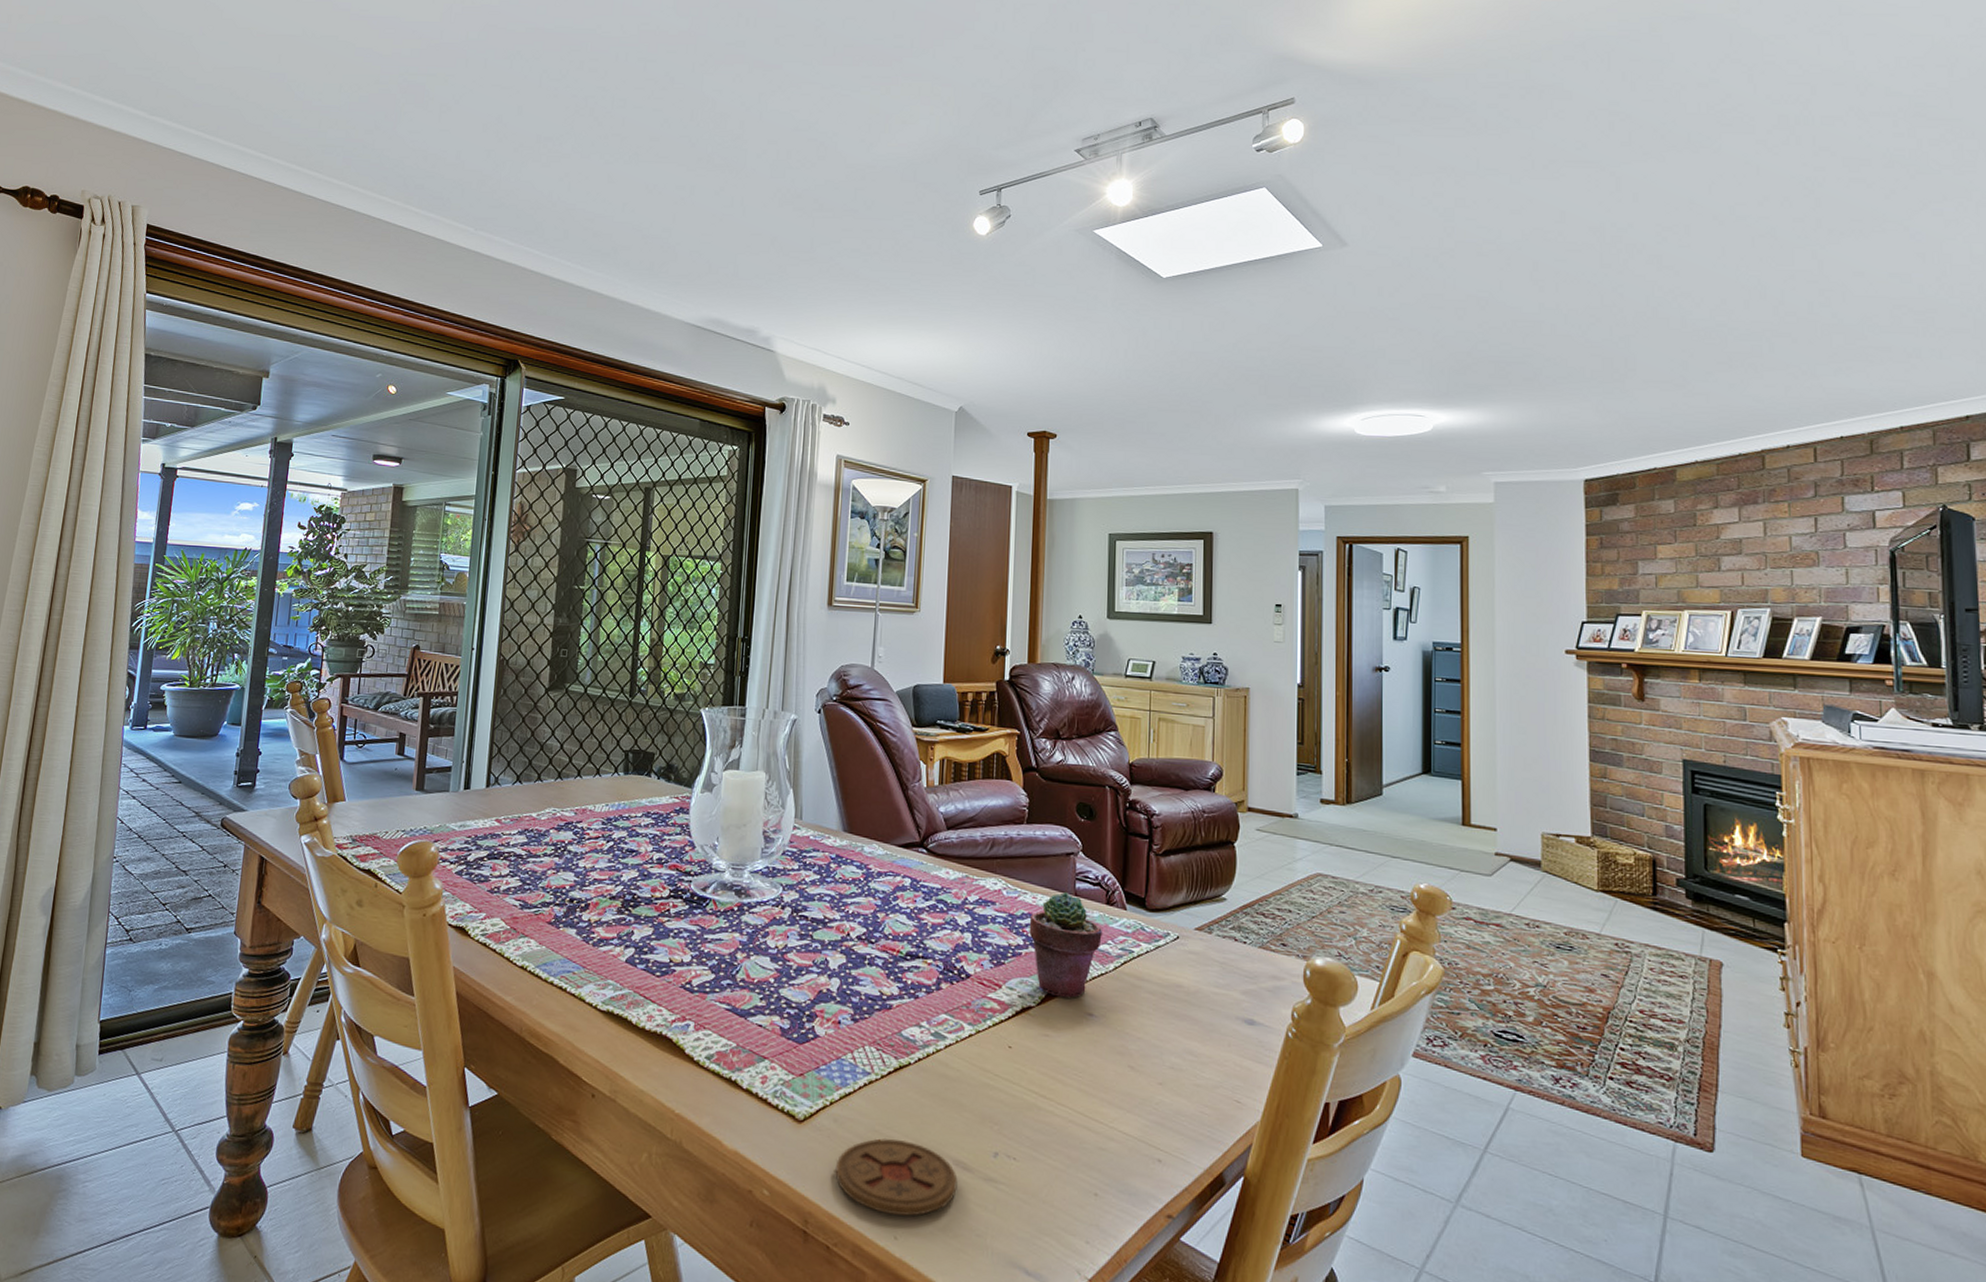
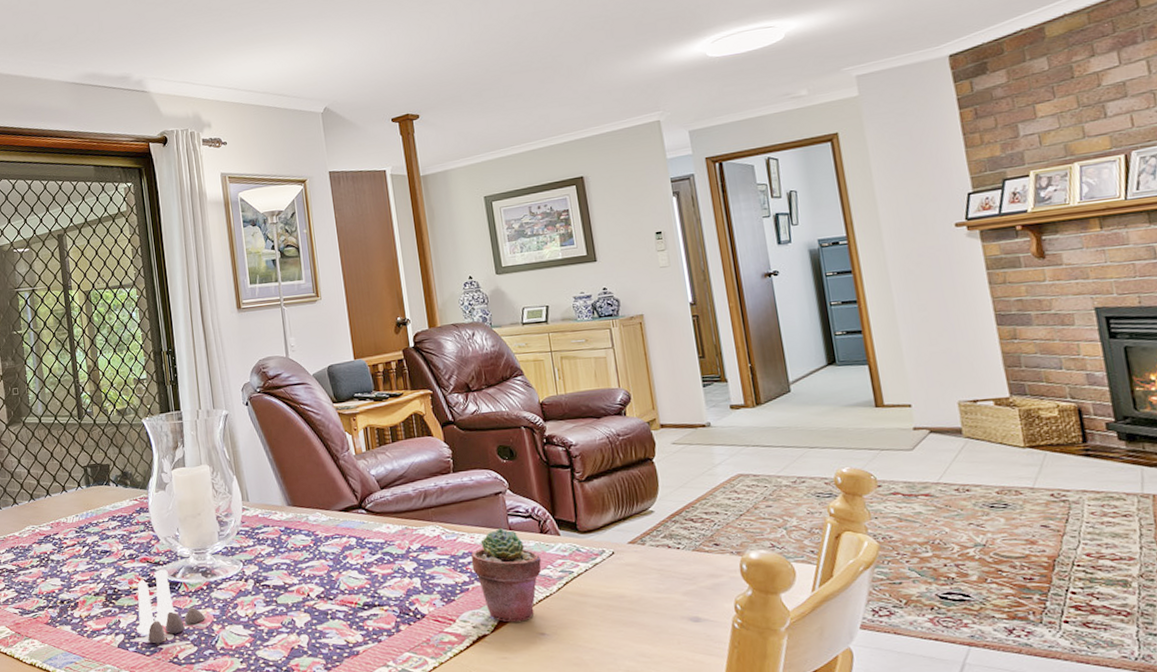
salt and pepper shaker set: none [650,880,730,965] -> present [137,569,205,644]

